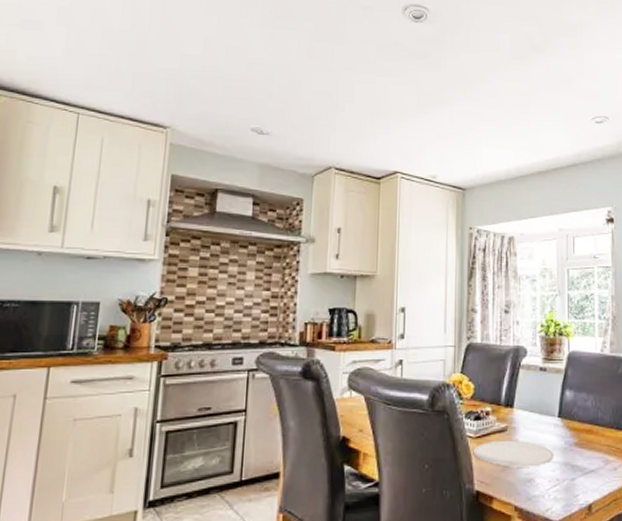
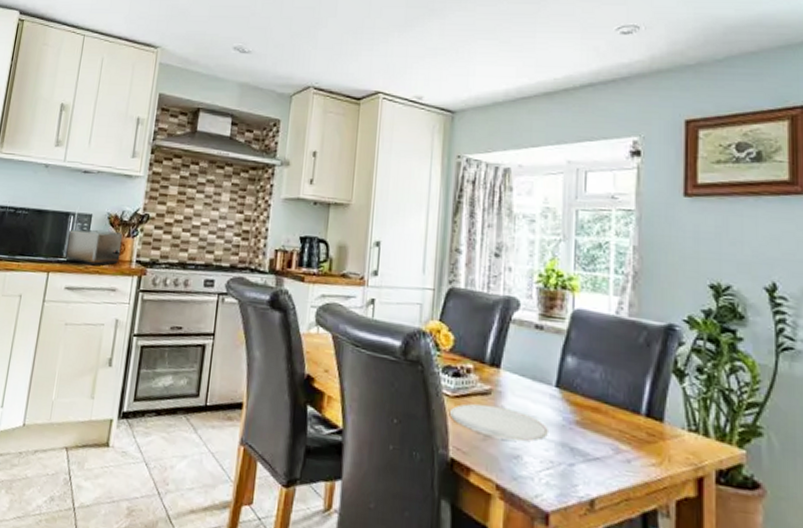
toaster: none [69,317,138,356] -> present [65,229,123,266]

